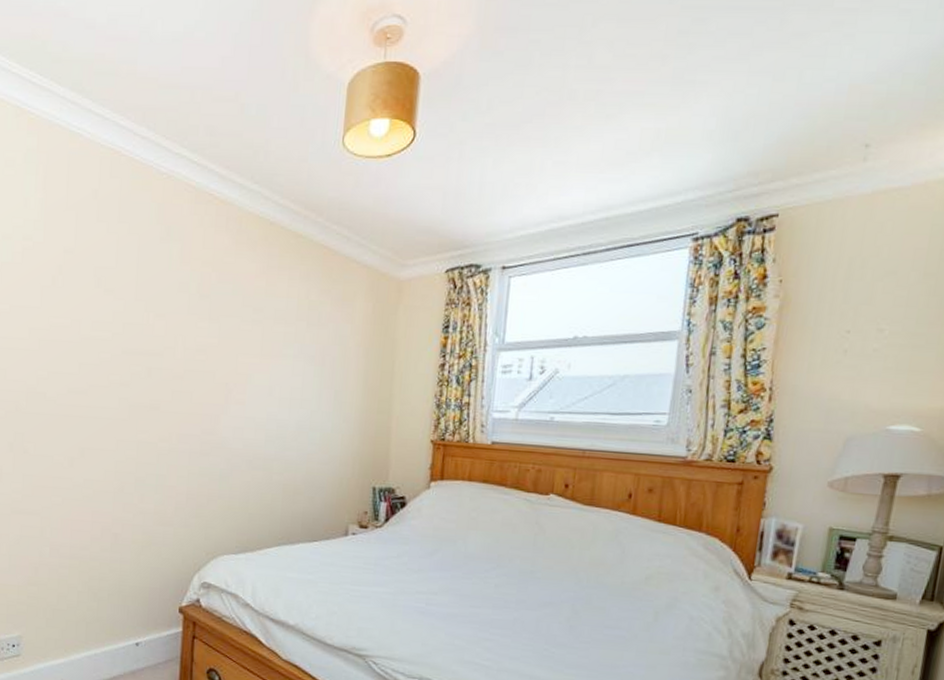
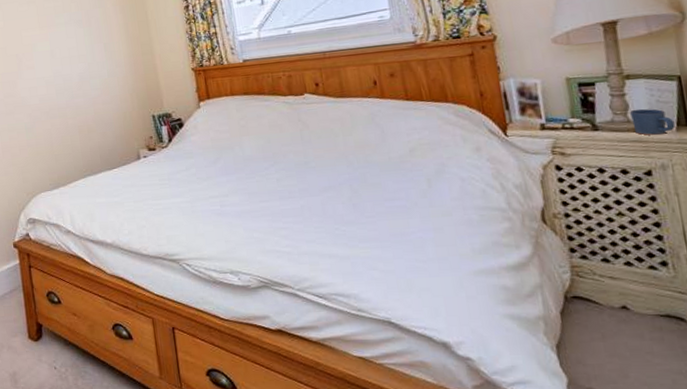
mug: none [879,575,921,606] -> present [630,108,676,136]

